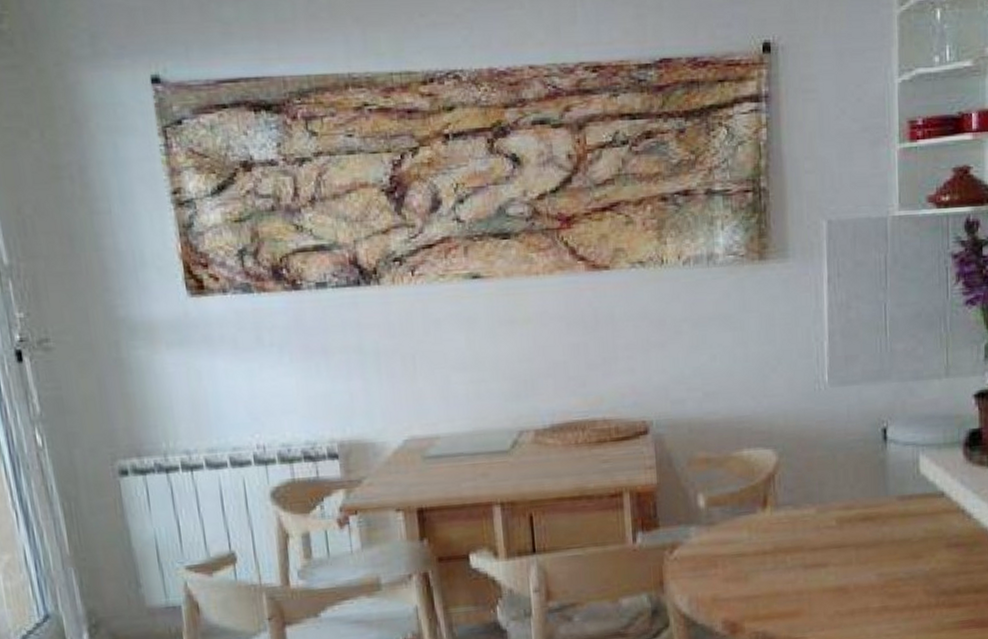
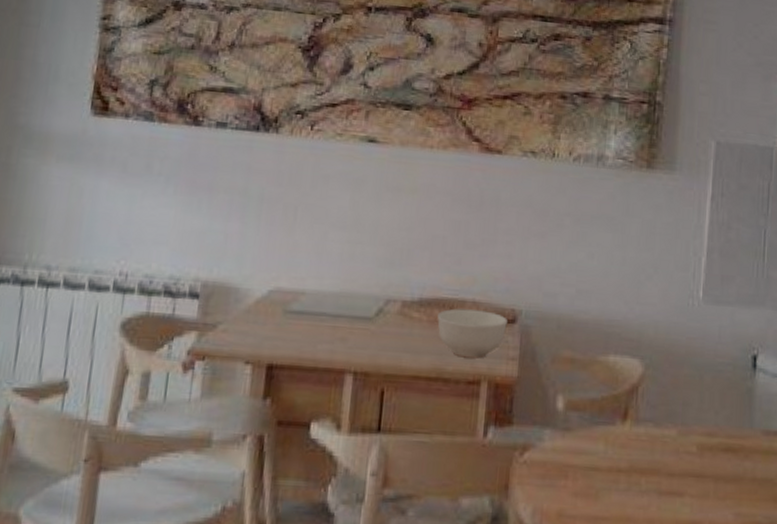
bowl: none [571,426,641,474] -> present [437,308,508,359]

